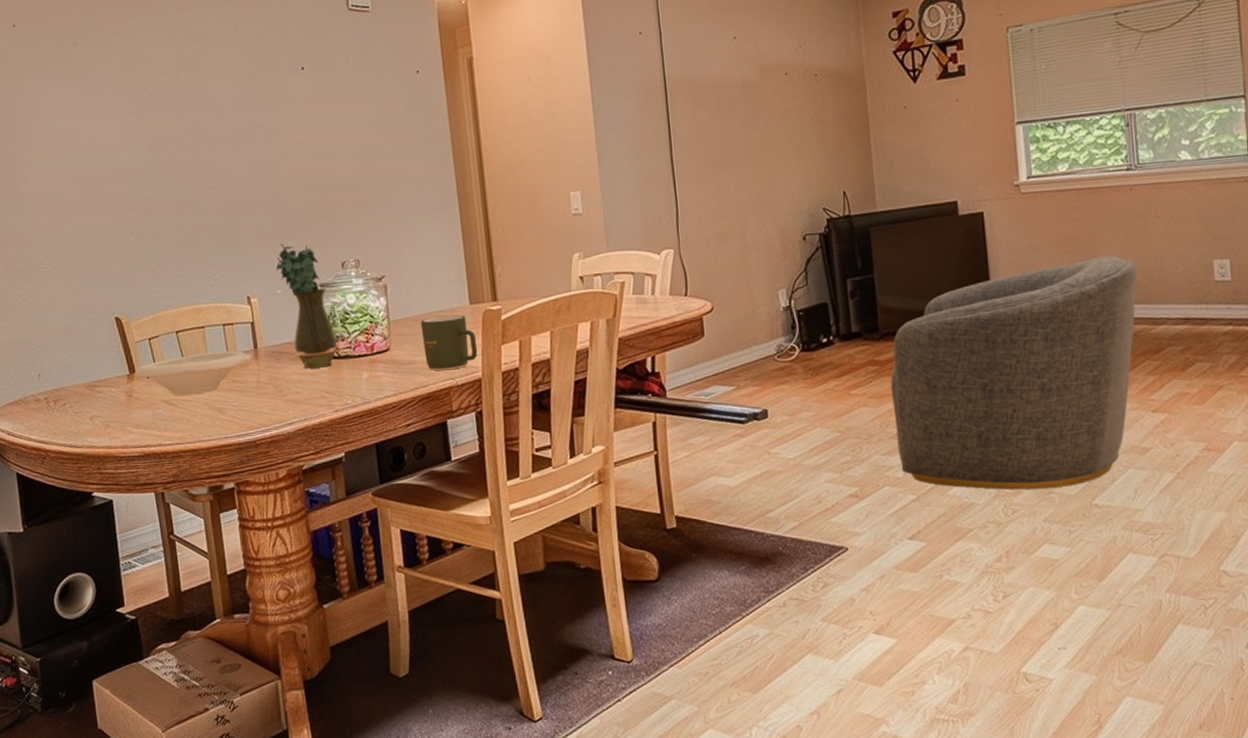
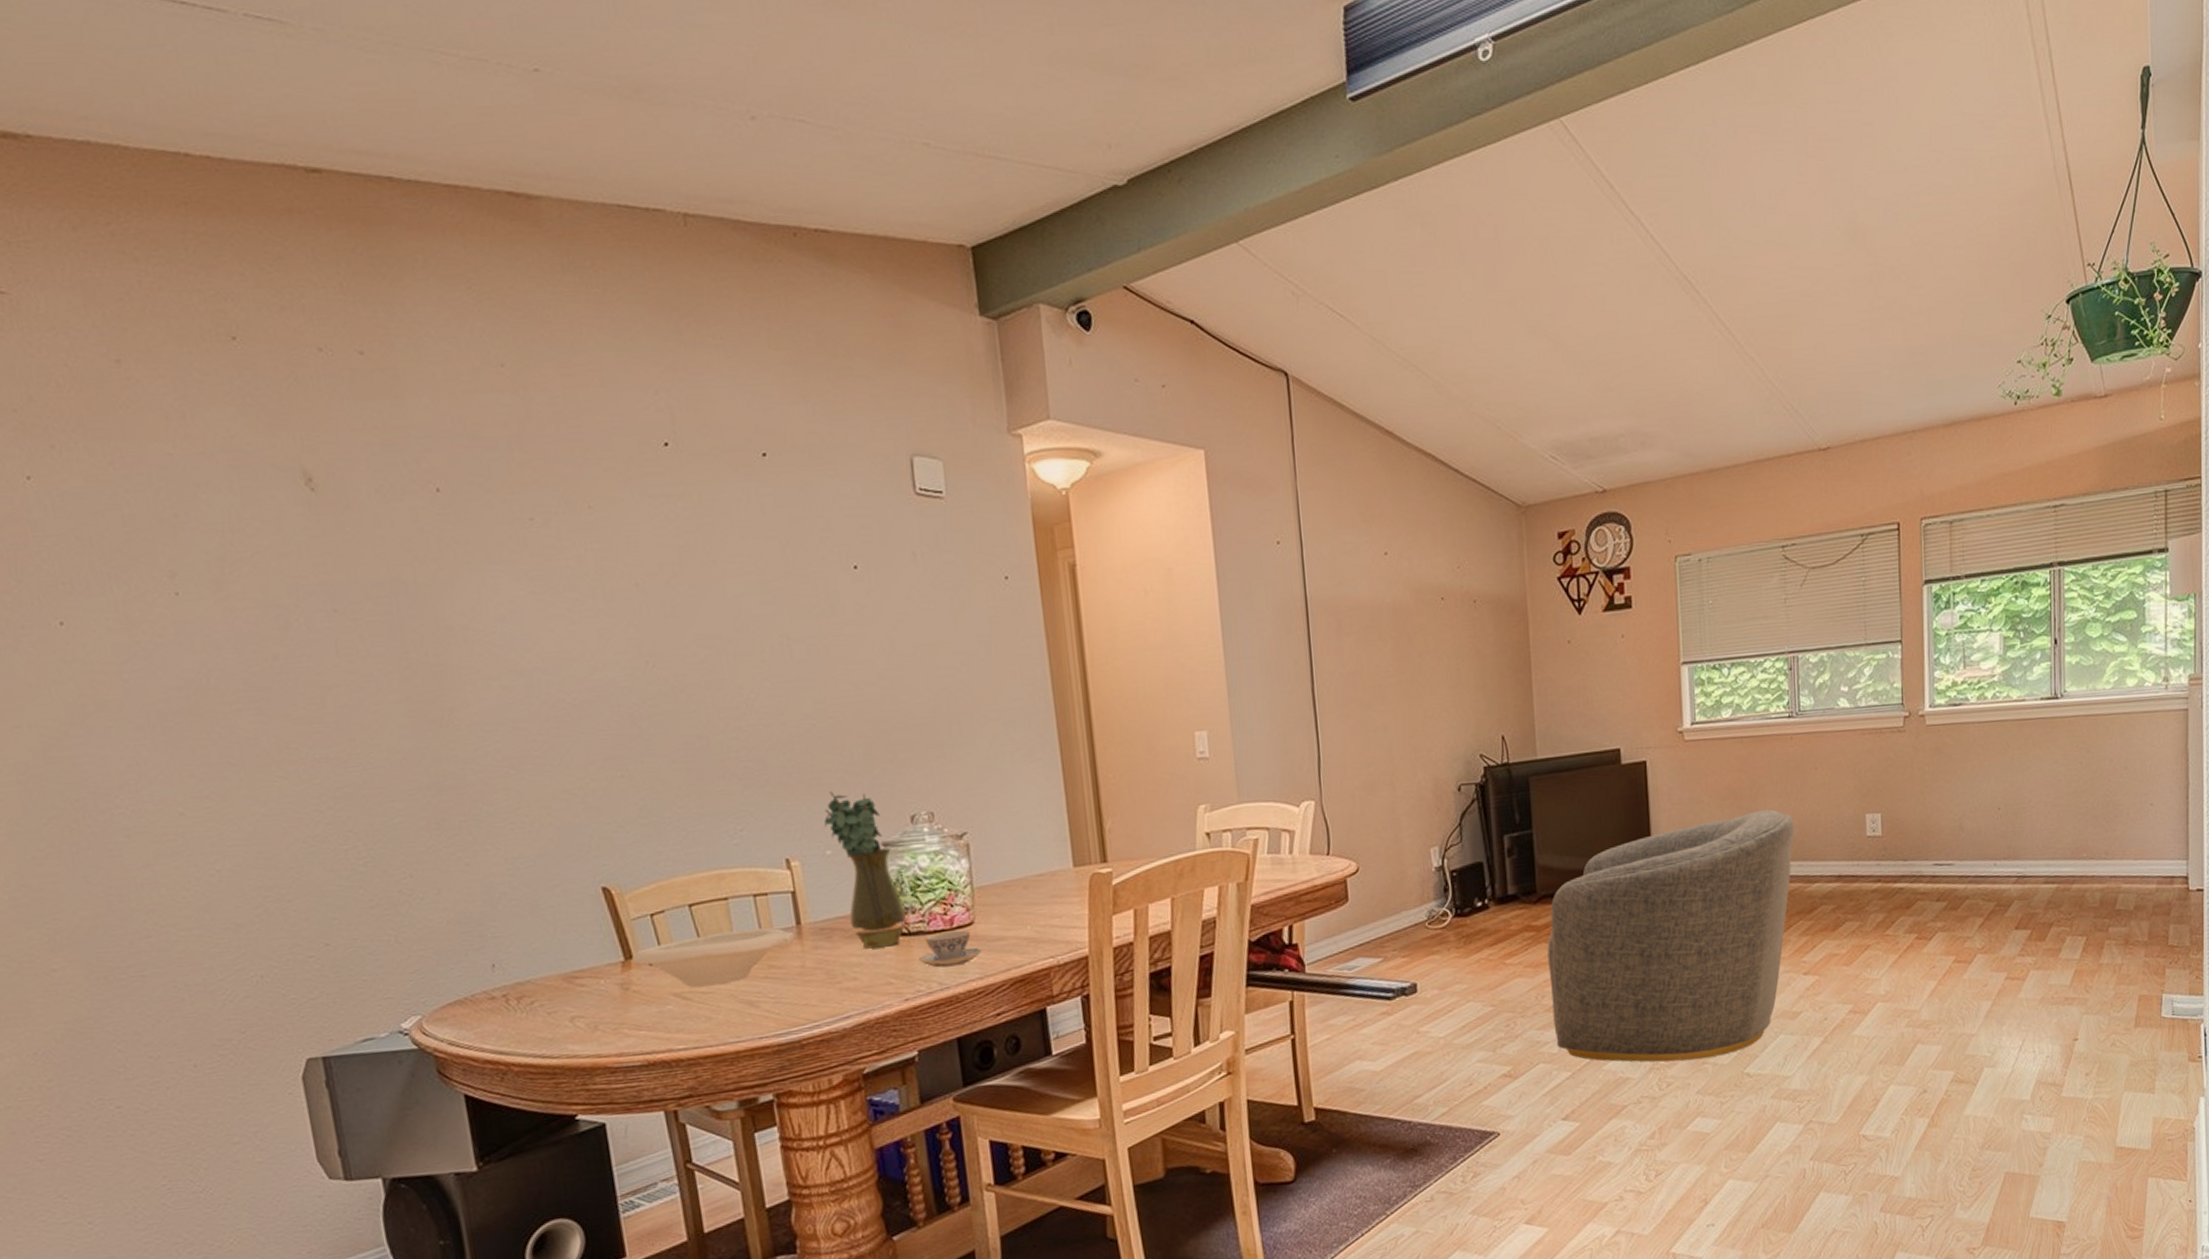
teacup: none [346,355,395,386] -> present [919,930,981,968]
mug: present [420,315,478,371] -> none [1012,879,1084,948]

